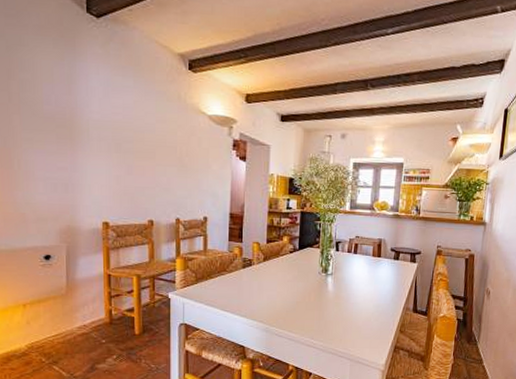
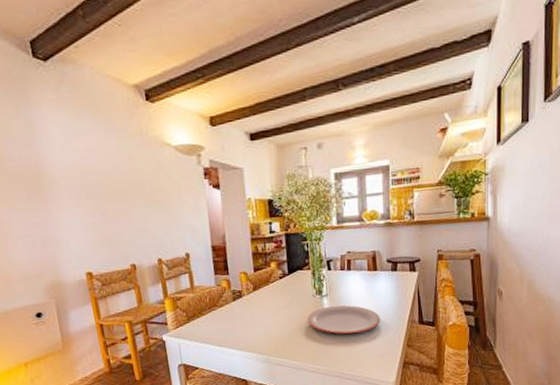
plate: none [311,285,379,313] -> present [308,305,381,334]

